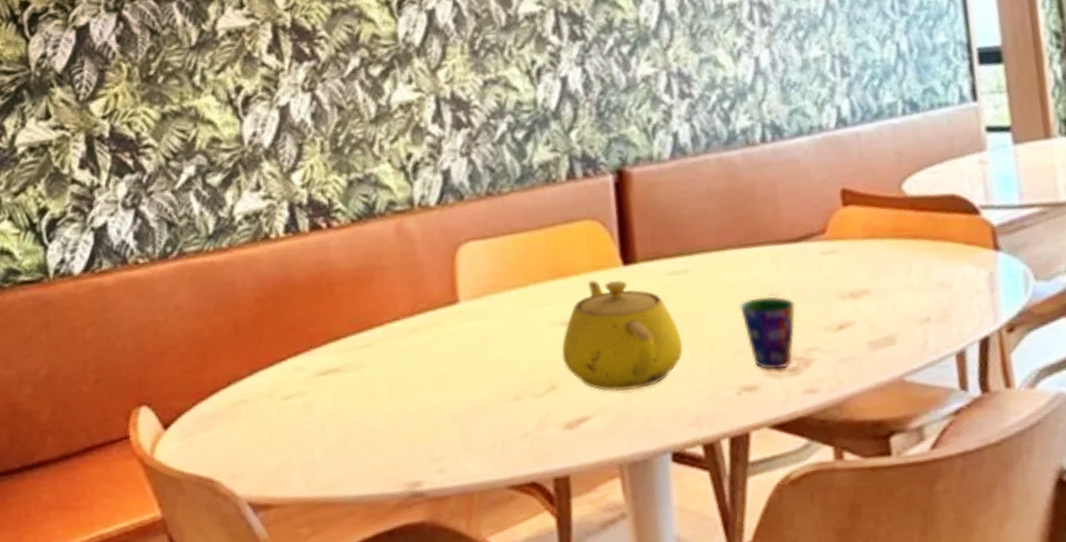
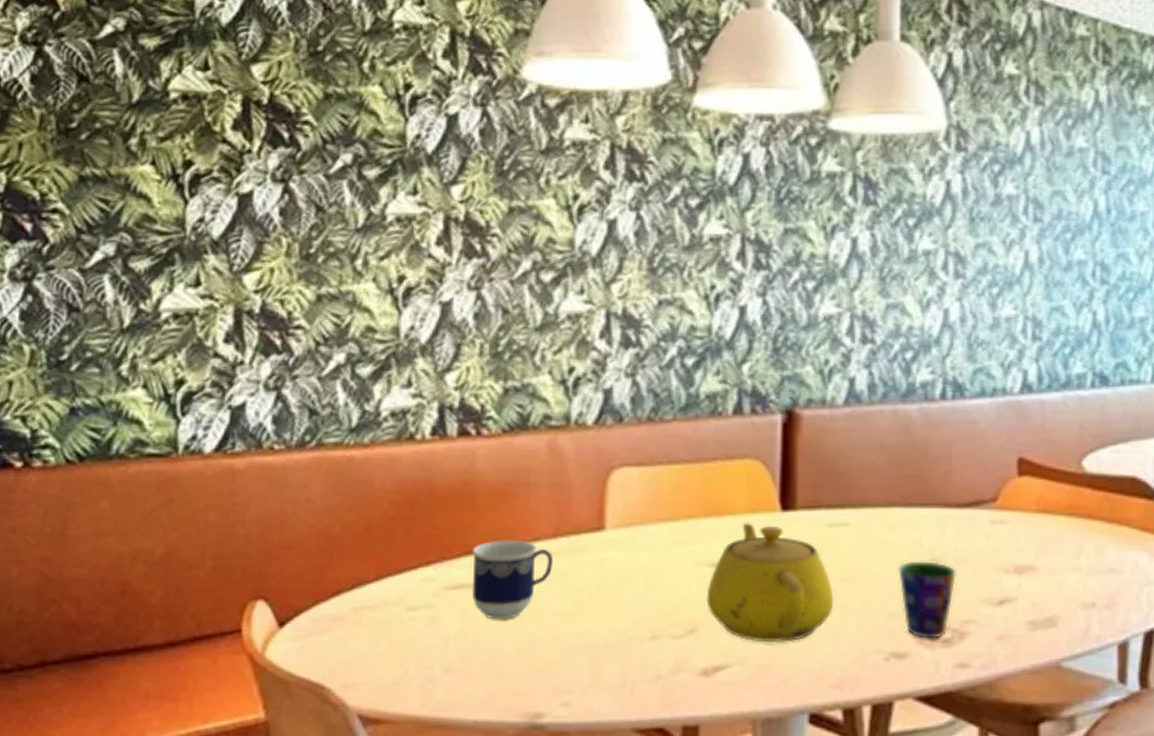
cup: none [337,321,414,399] -> present [472,539,554,620]

